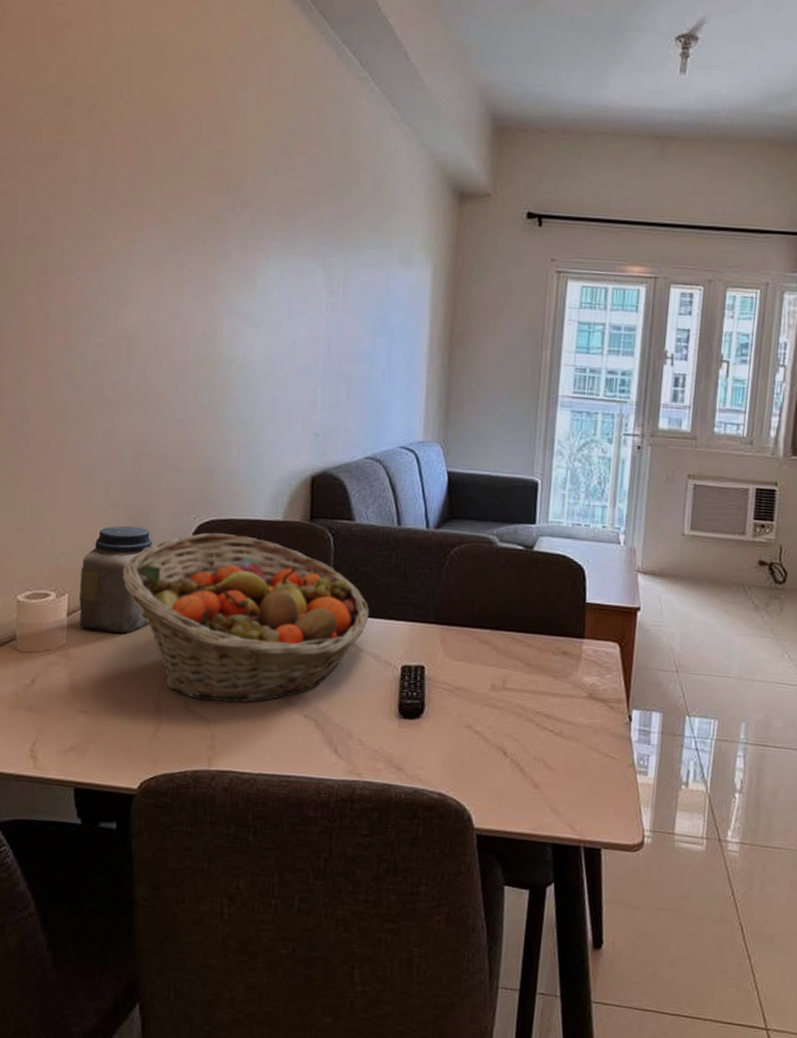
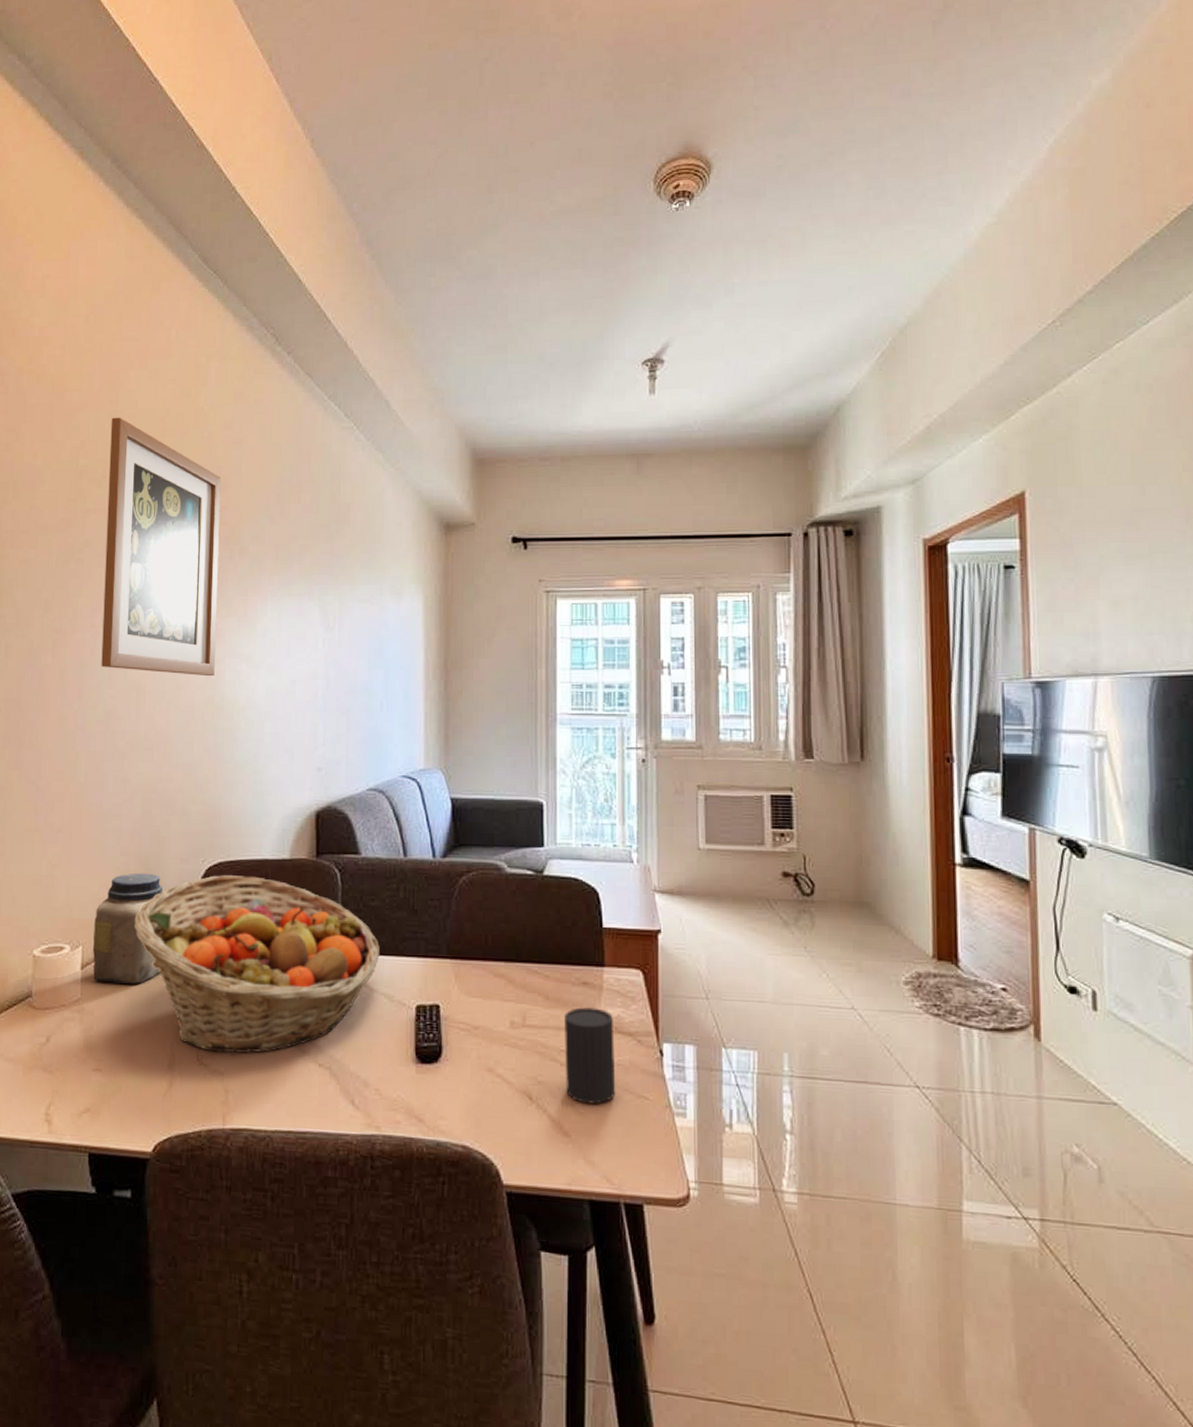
wall art: none [89,40,224,333] -> present [101,417,222,677]
cup: none [539,674,588,761] -> present [565,1007,616,1104]

